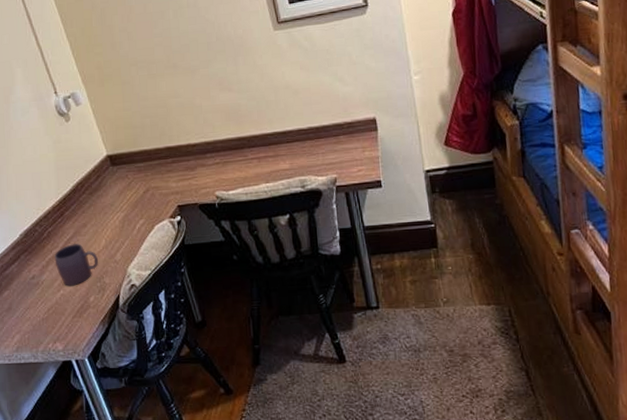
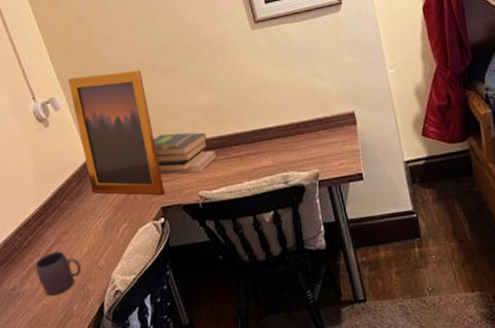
picture frame: none [89,67,182,193] -> present [67,70,165,195]
books: none [172,132,235,174] -> present [153,132,217,175]

